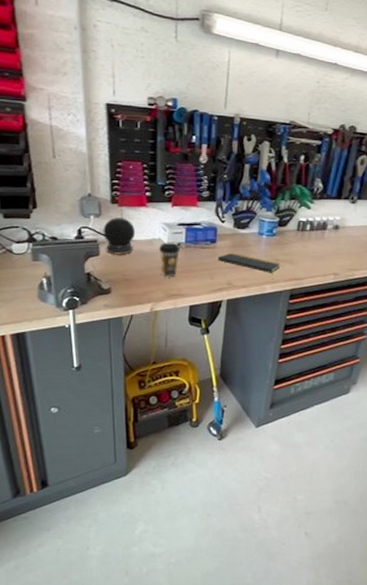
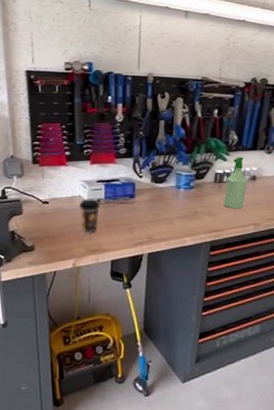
speaker: present [103,218,136,255] -> none [25,177,57,213]
notepad: present [217,252,281,280] -> none [136,206,200,233]
spray bottle: none [305,205,330,258] -> present [223,157,248,209]

